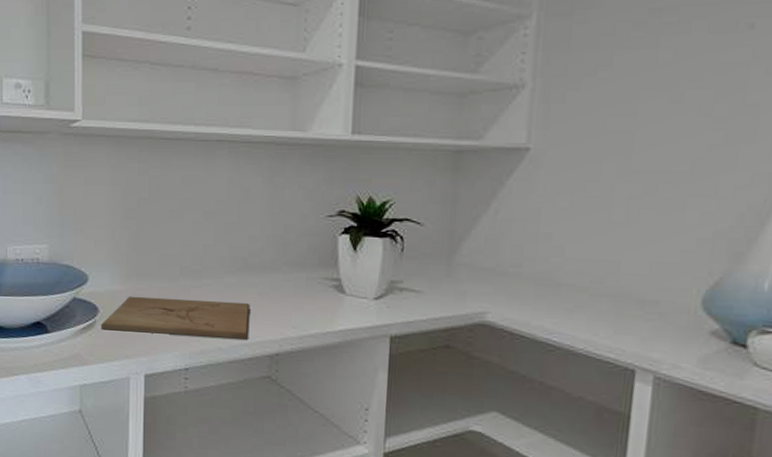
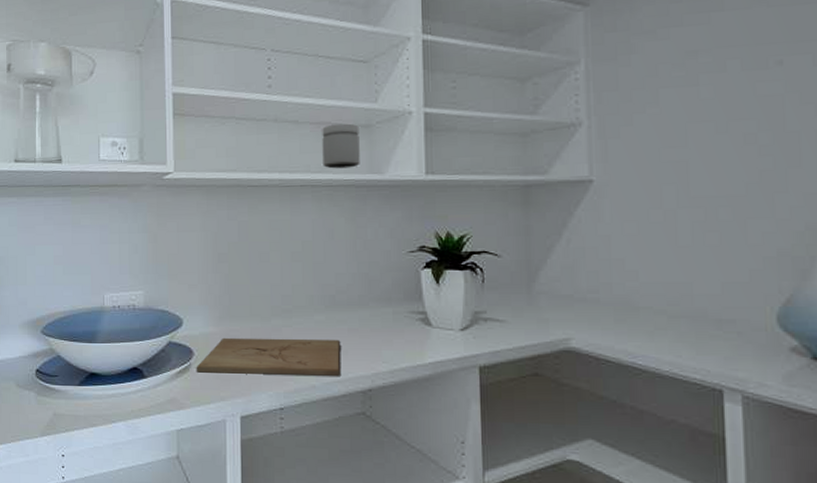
jar: none [242,74,284,124] -> present [322,123,360,169]

